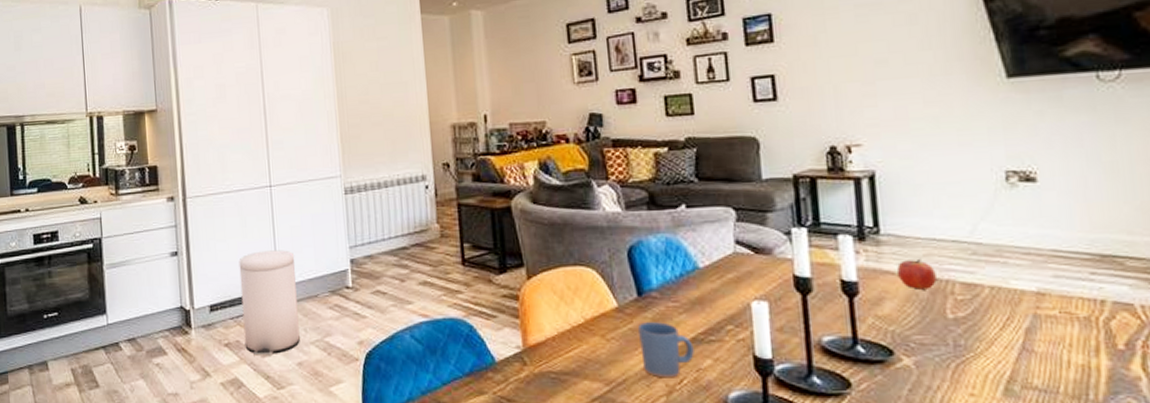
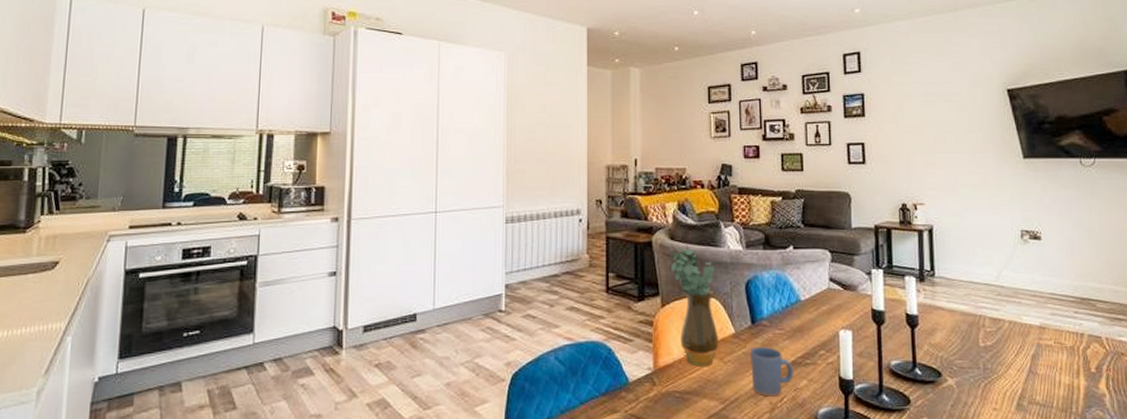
pedal bin: present [239,250,300,356] -> none [395,273,453,376]
vase: none [533,208,599,345] -> present [670,244,719,367]
fruit: present [897,258,937,290] -> none [946,297,973,323]

